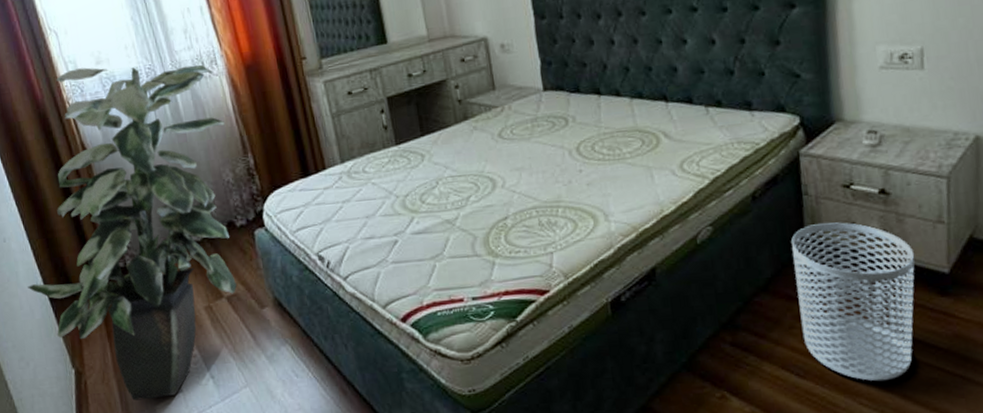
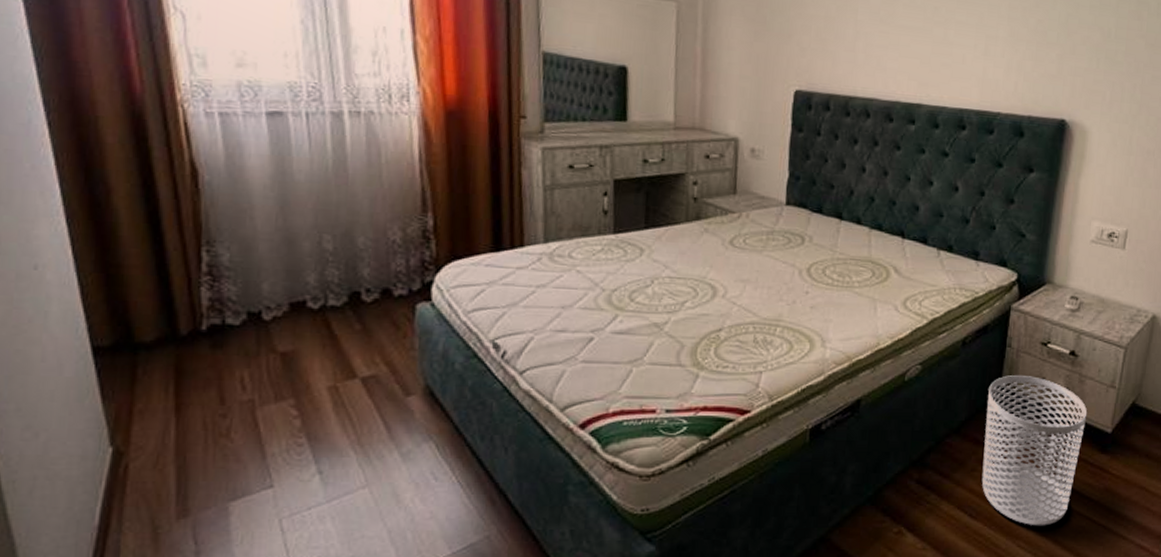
indoor plant: present [28,64,237,401] -> none [60,65,404,494]

